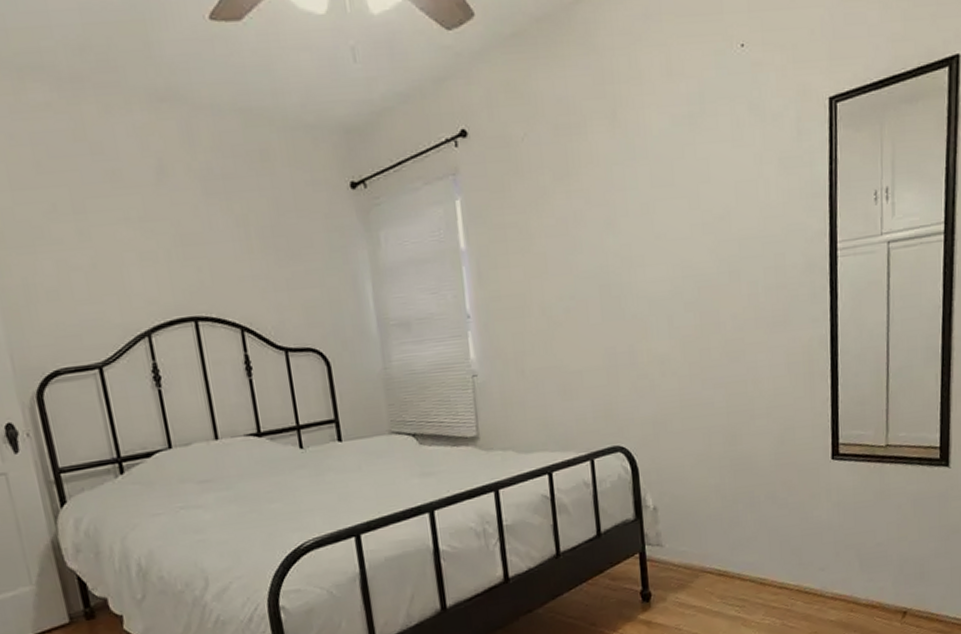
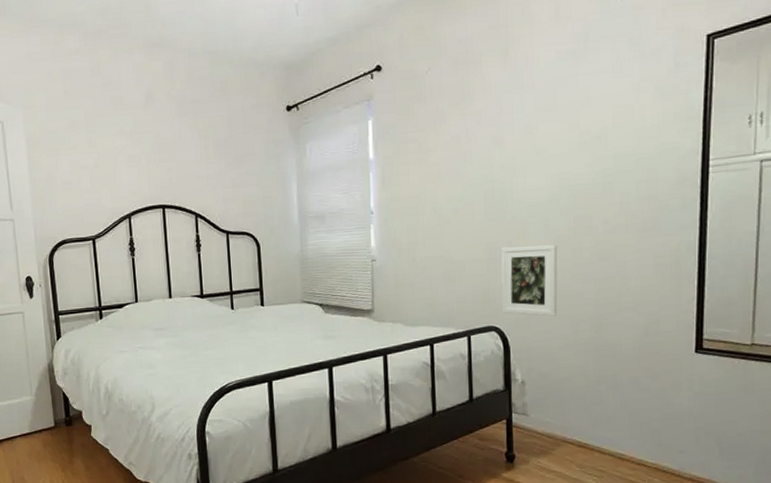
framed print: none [622,346,687,431] -> present [501,245,558,316]

